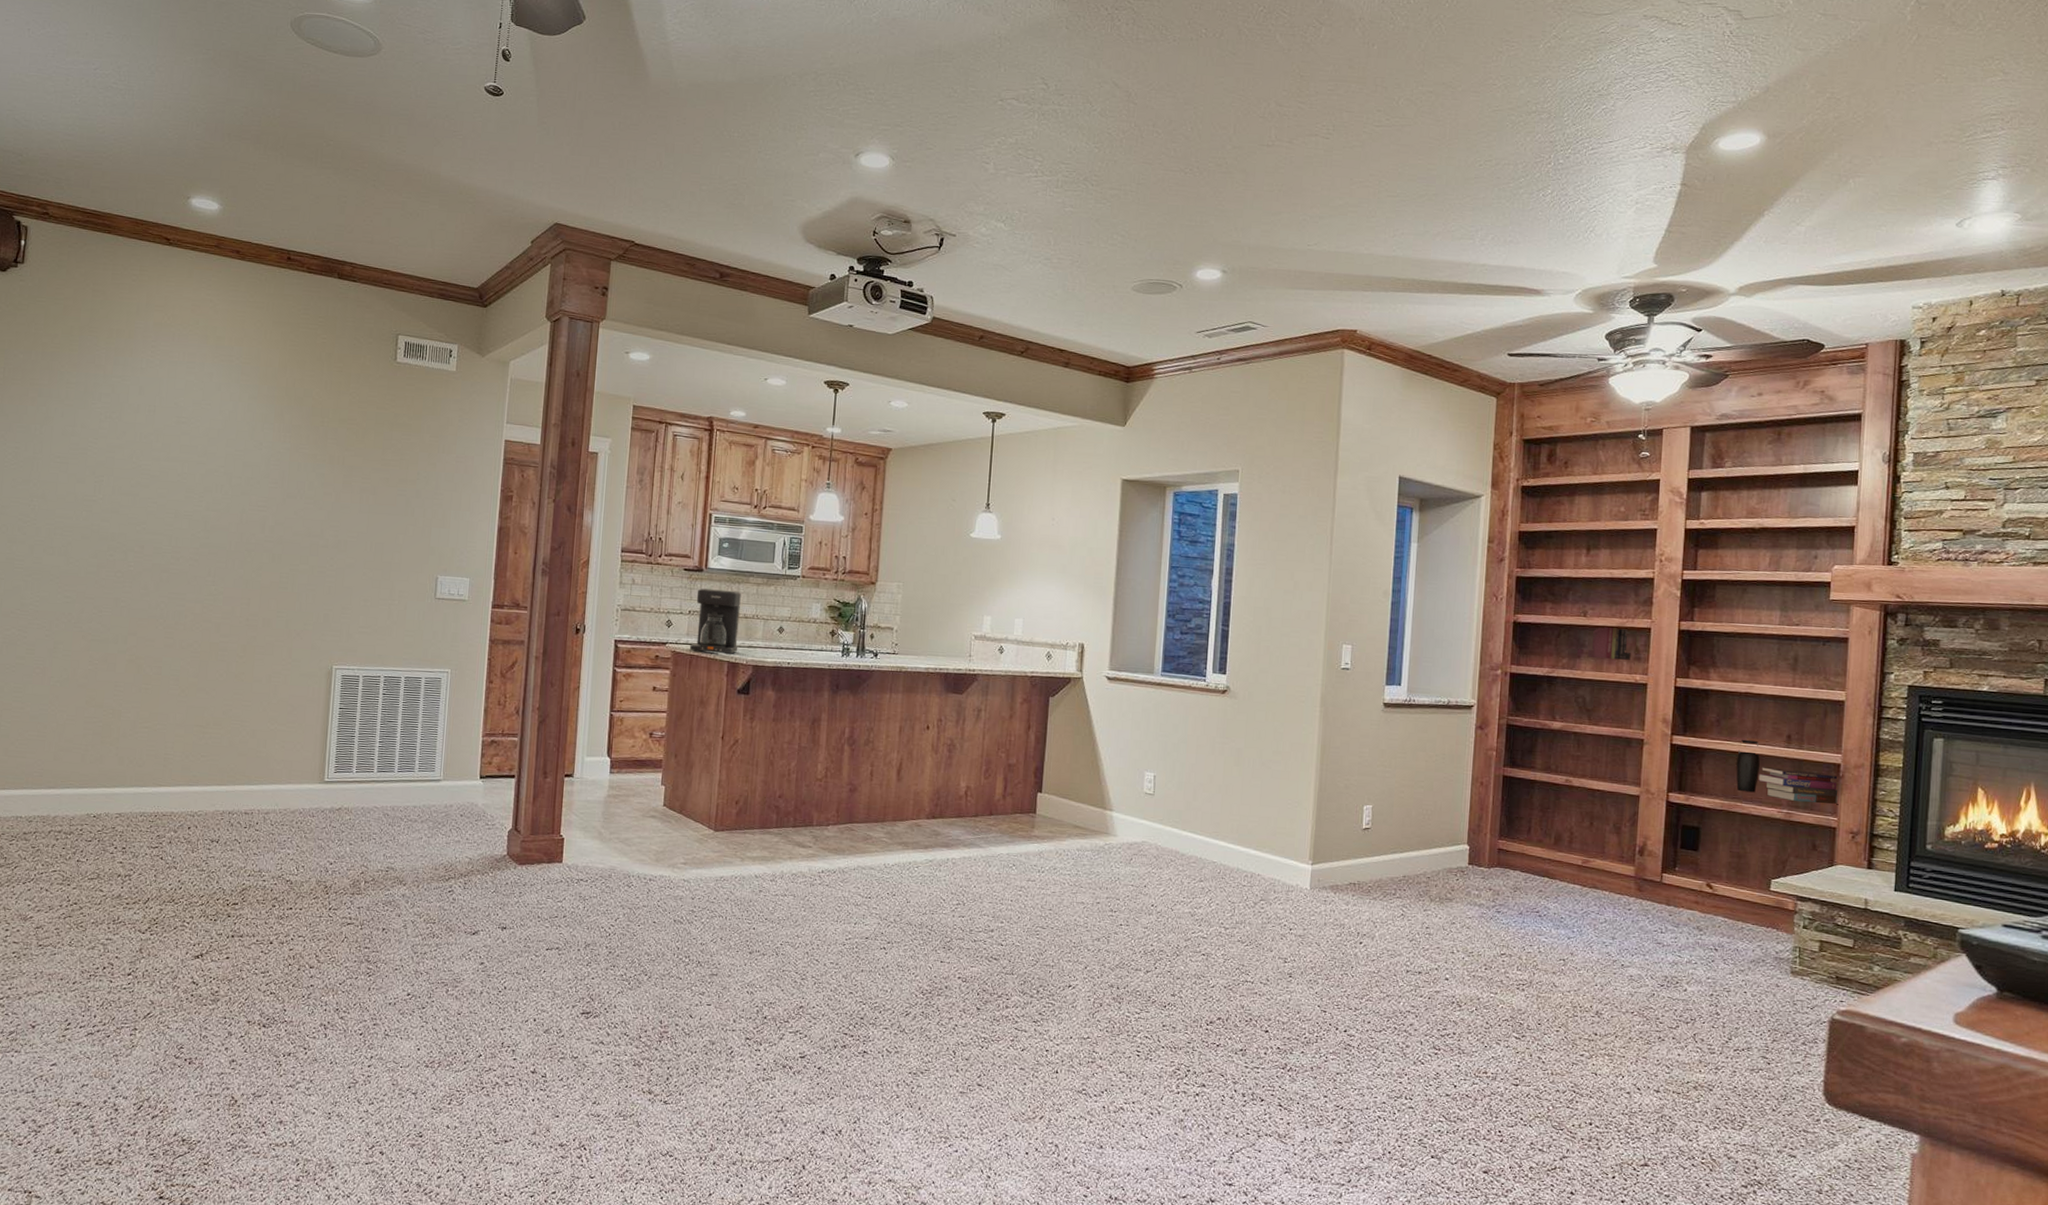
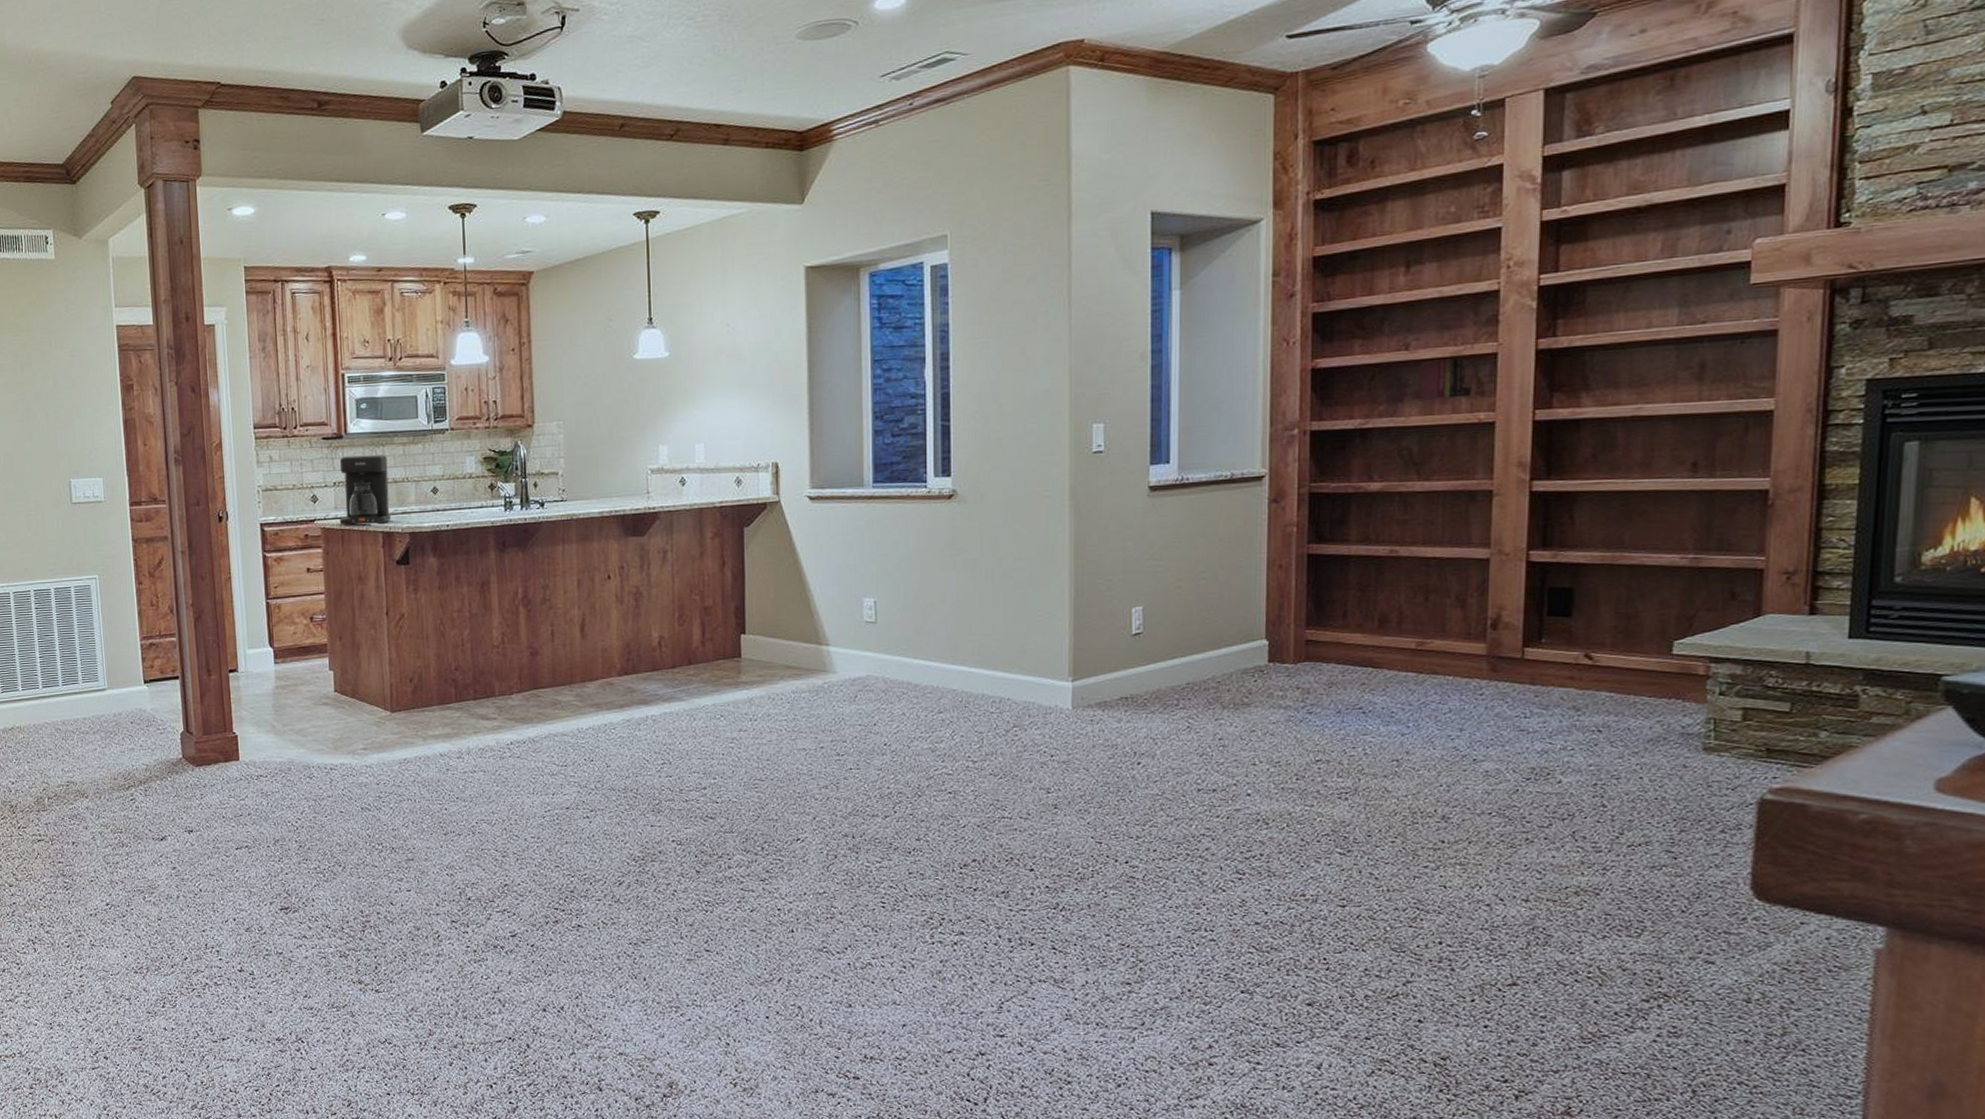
vase: present [1736,739,1761,793] -> none [1621,473,1656,539]
books: present [1758,767,1838,804] -> none [1653,502,1766,544]

